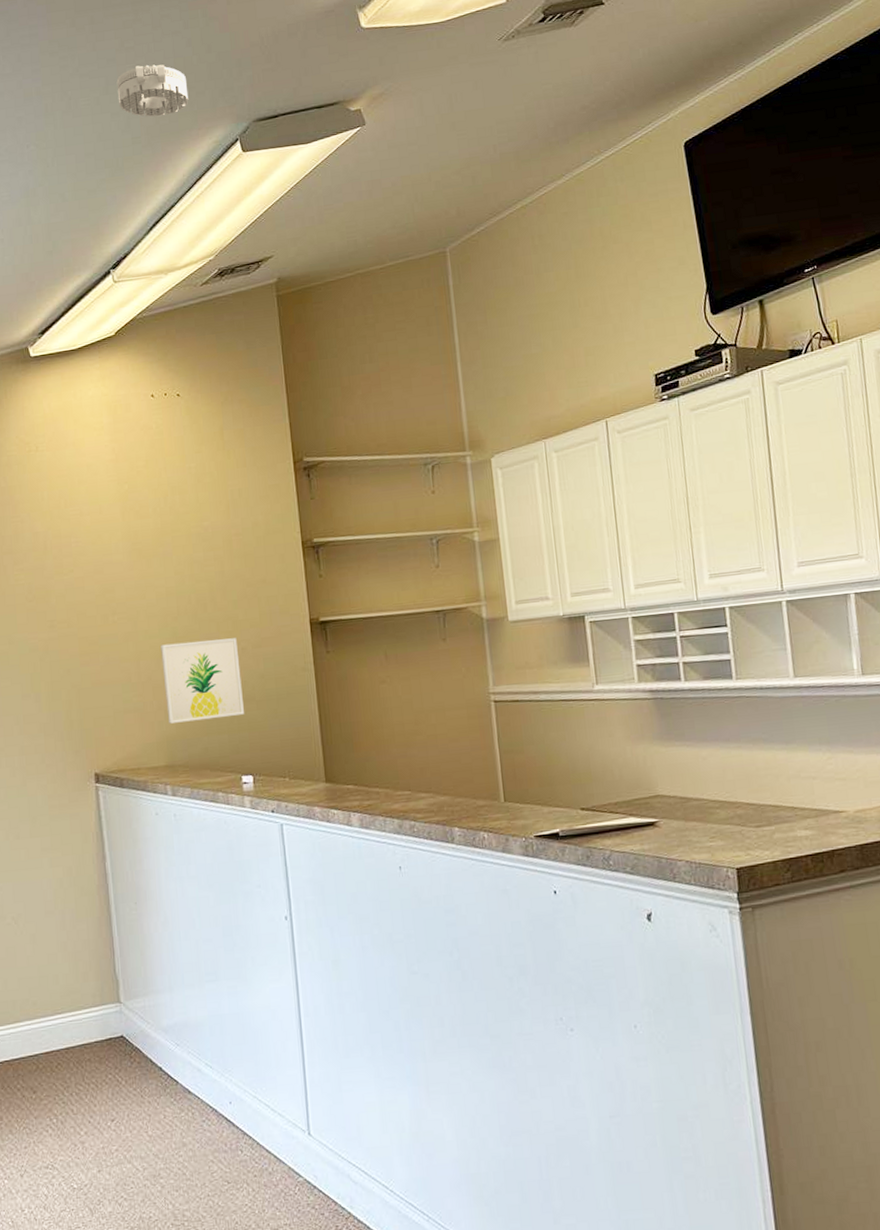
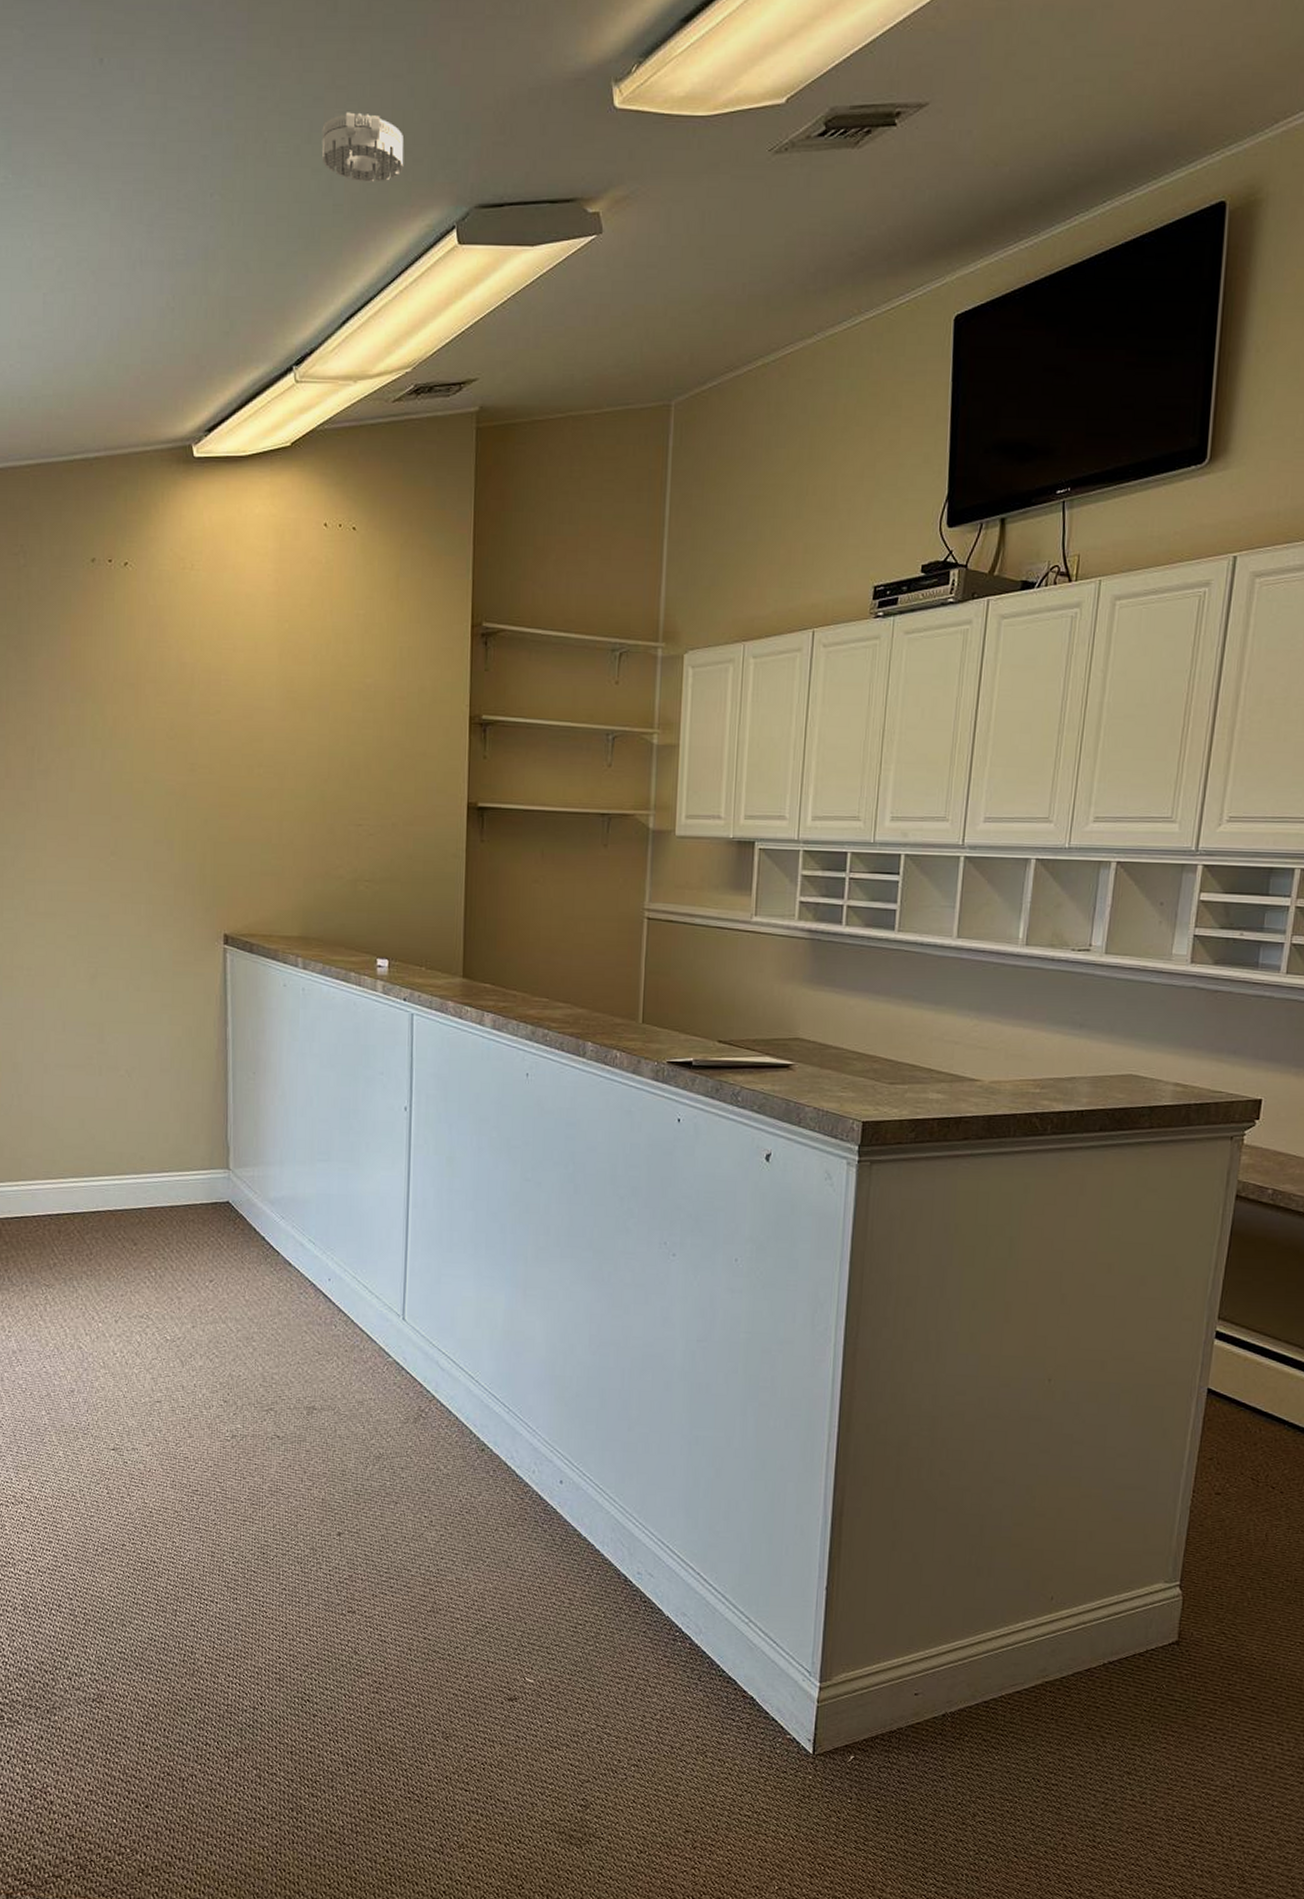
wall art: present [161,638,245,724] -> none [306,807,389,895]

